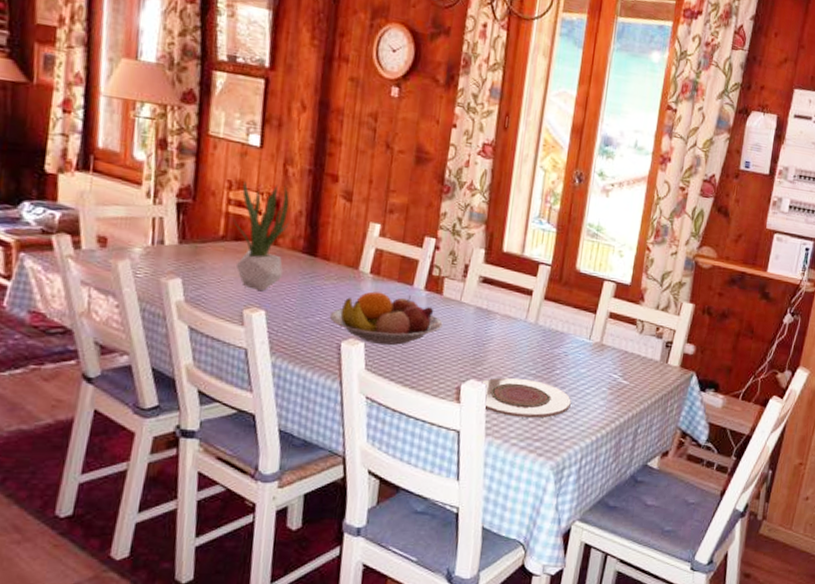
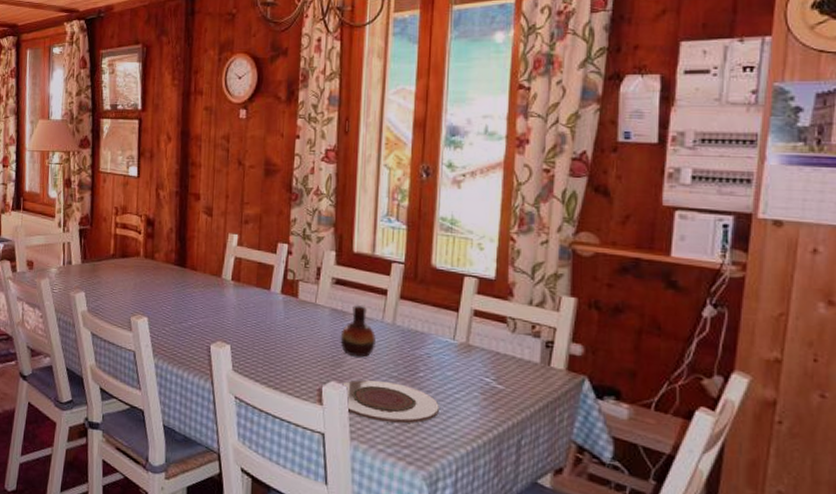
potted plant: present [232,180,290,292] -> none [120,206,163,301]
fruit bowl: present [329,291,443,345] -> none [199,297,300,347]
vase: none [482,303,518,356] -> present [340,304,376,358]

